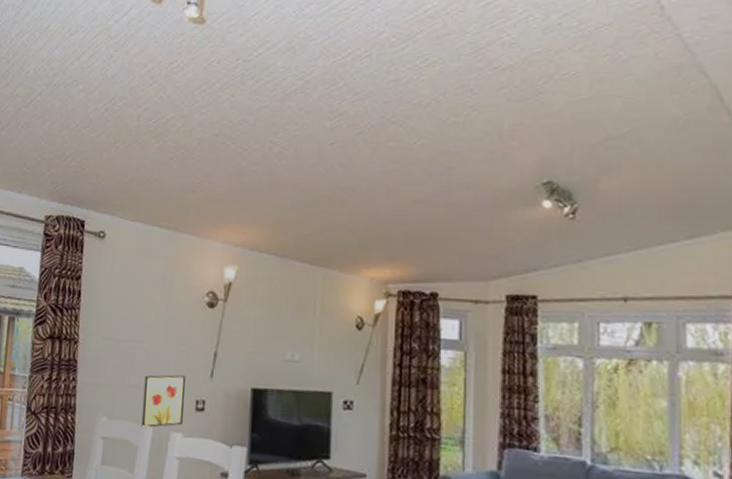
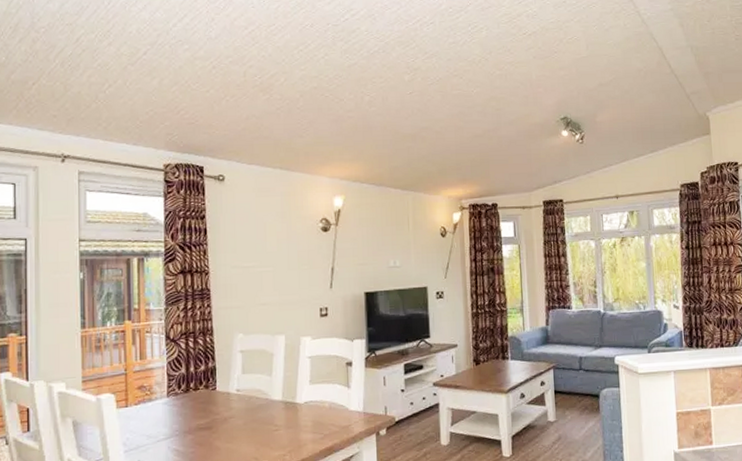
wall art: present [141,375,187,428] -> none [273,289,311,338]

